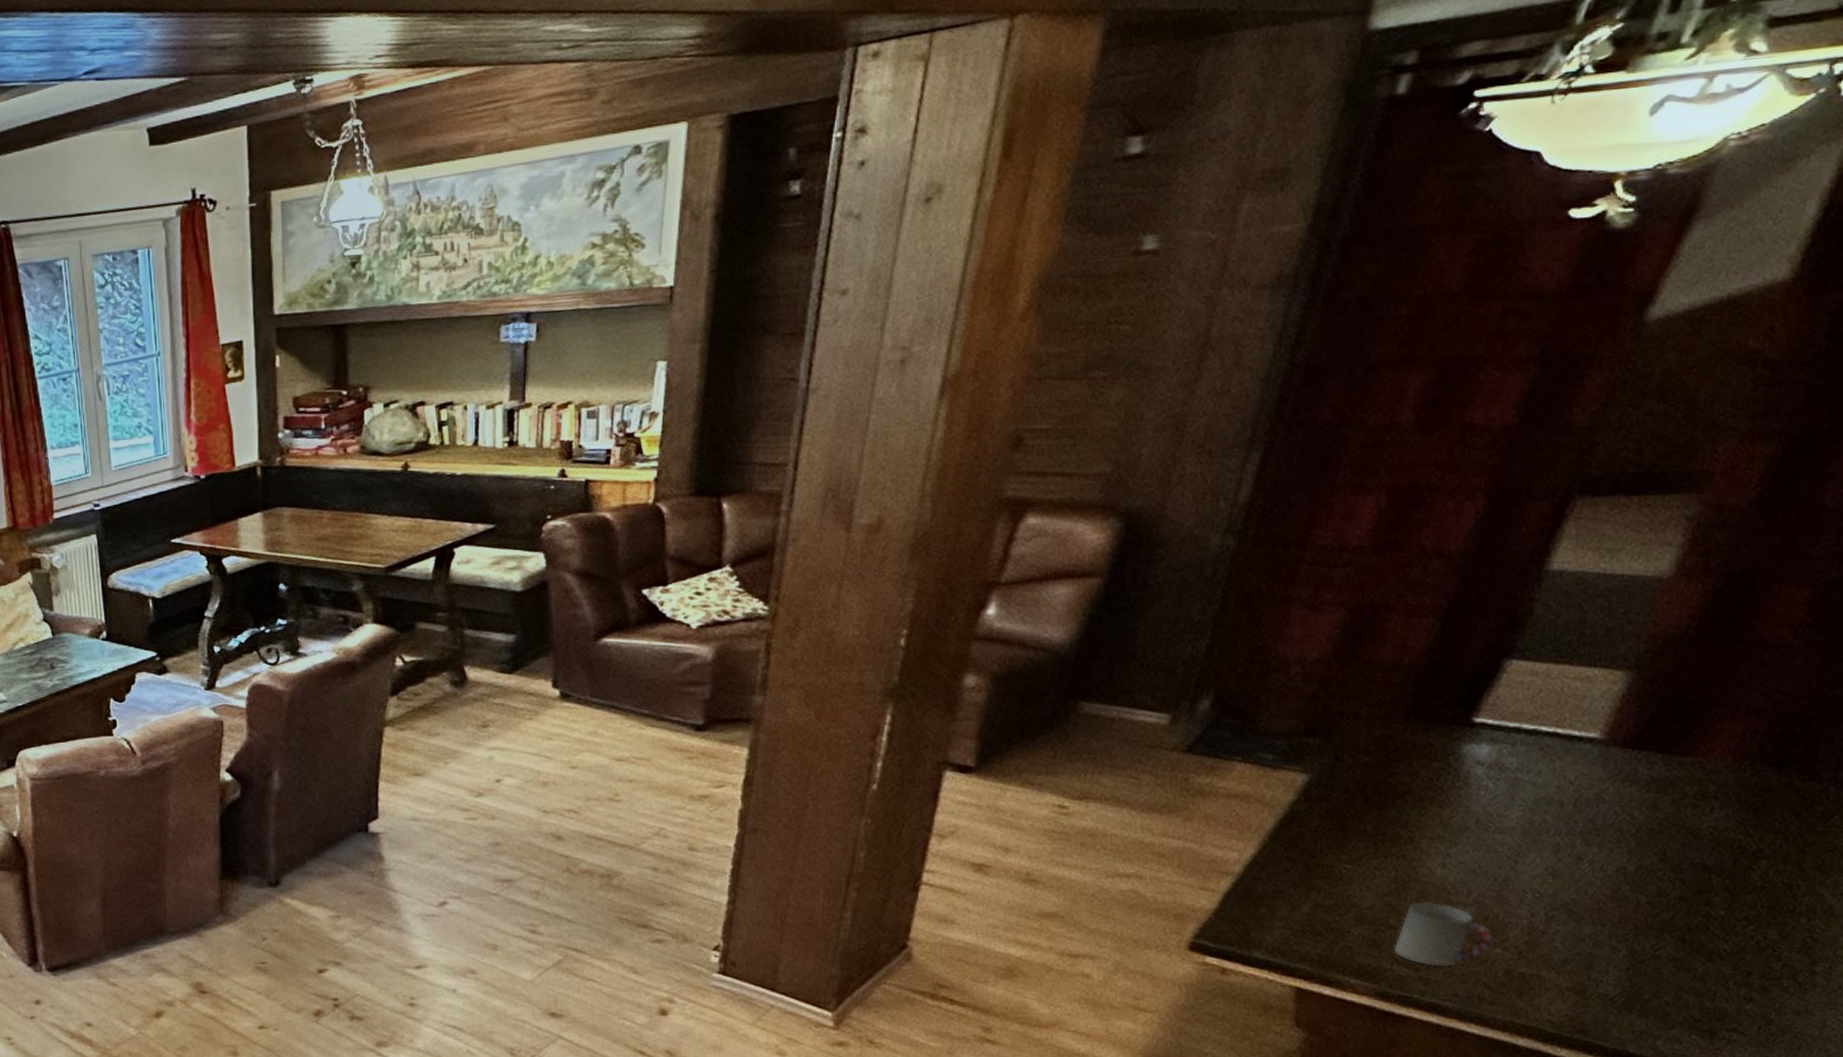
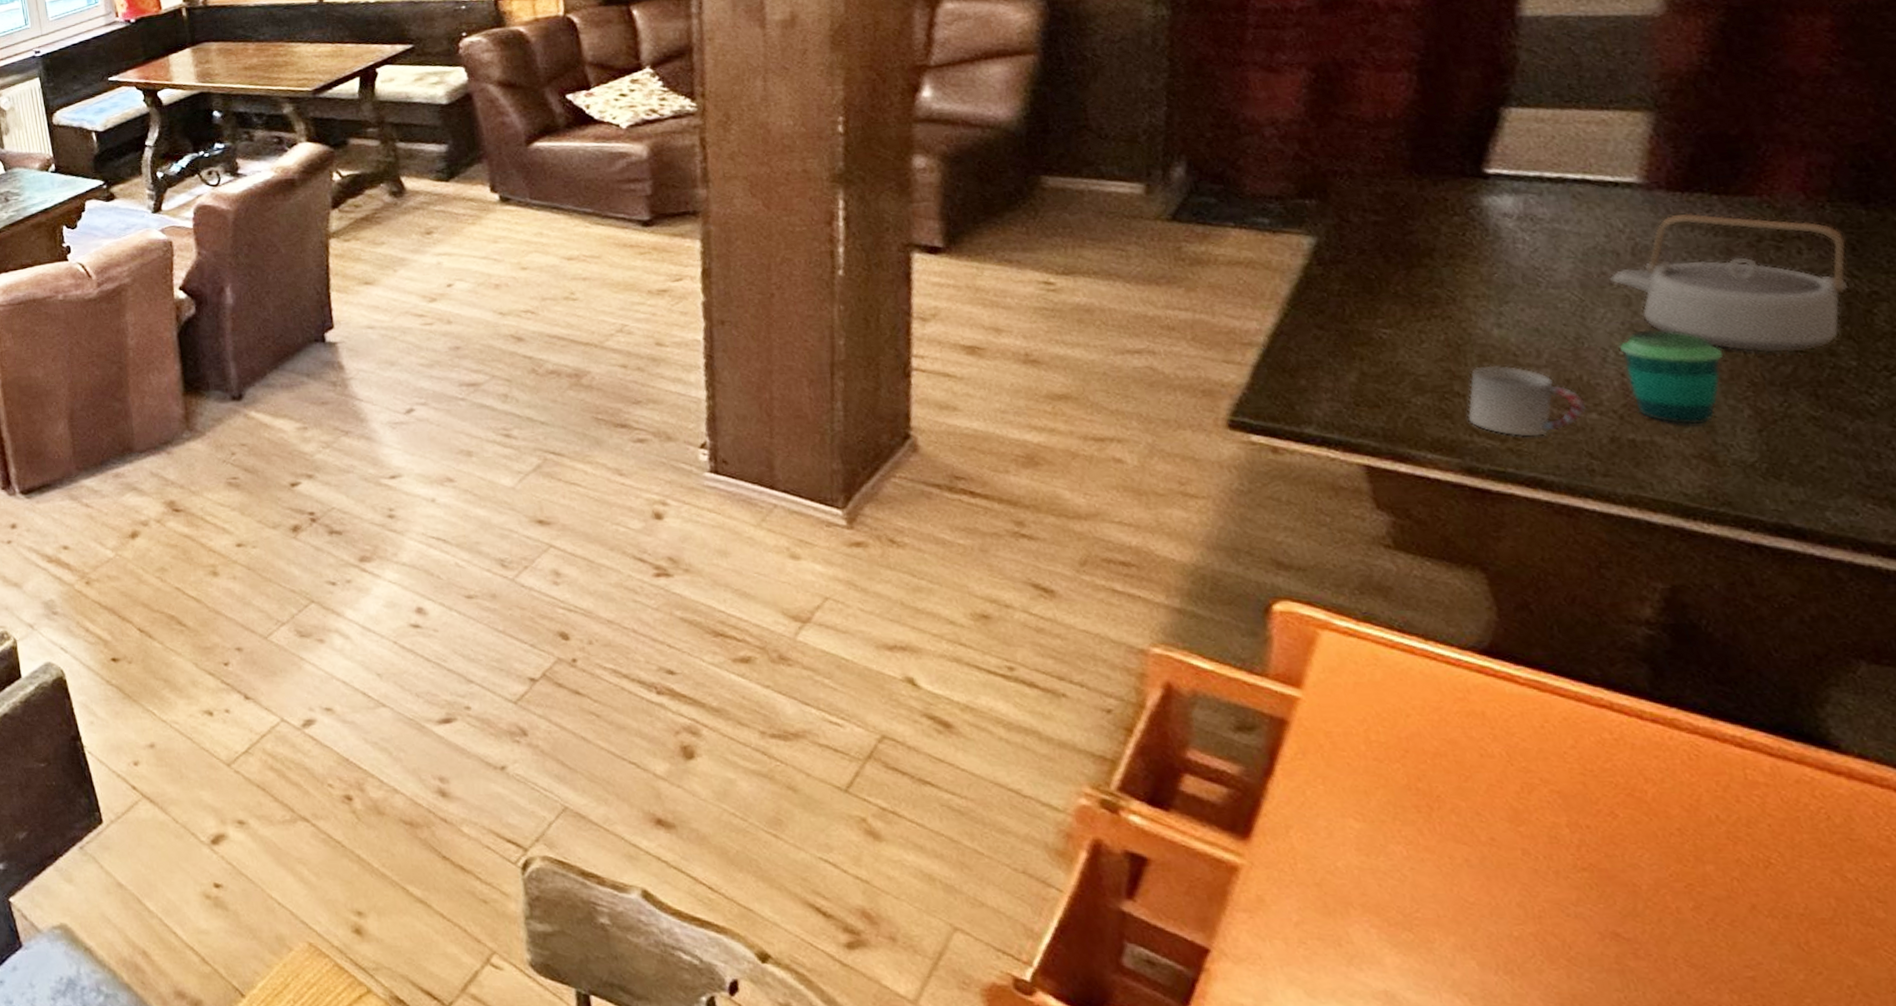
cup: none [1535,875,1621,962] -> present [1618,329,1724,426]
teapot: none [1549,769,1752,901] -> present [1610,213,1849,353]

